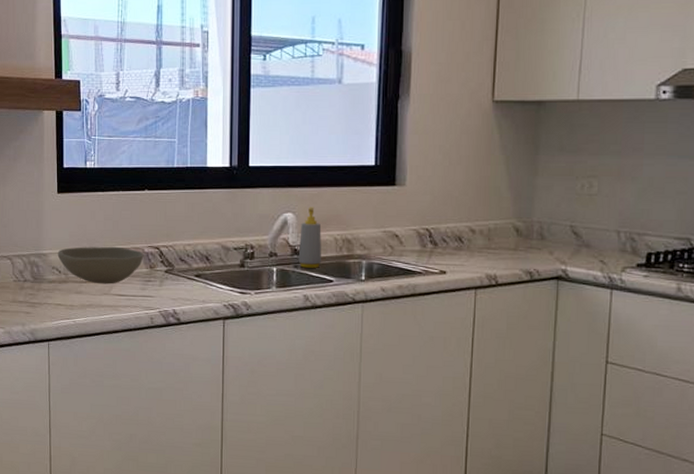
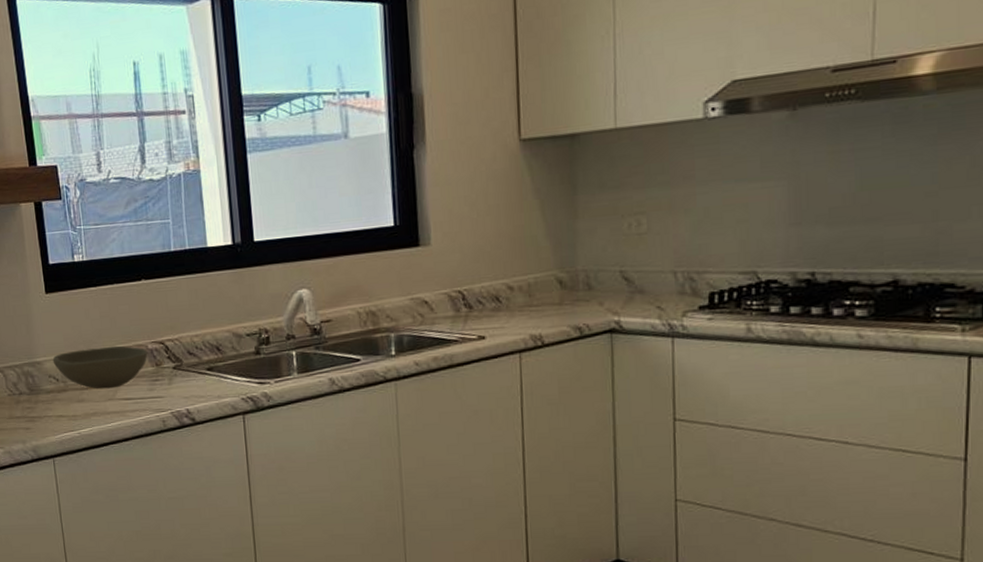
soap bottle: present [298,207,322,268] -> none [318,279,346,348]

